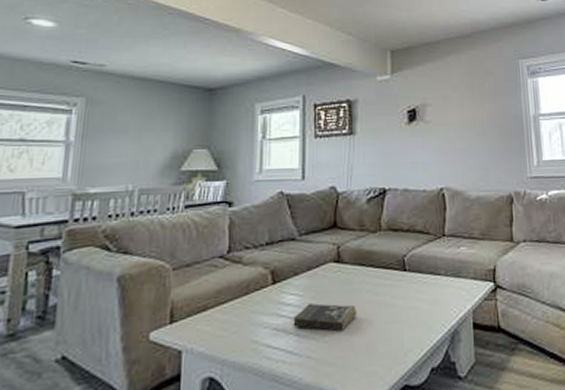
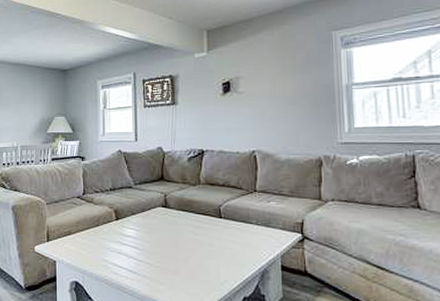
book: present [293,303,357,331] -> none [132,237,181,259]

